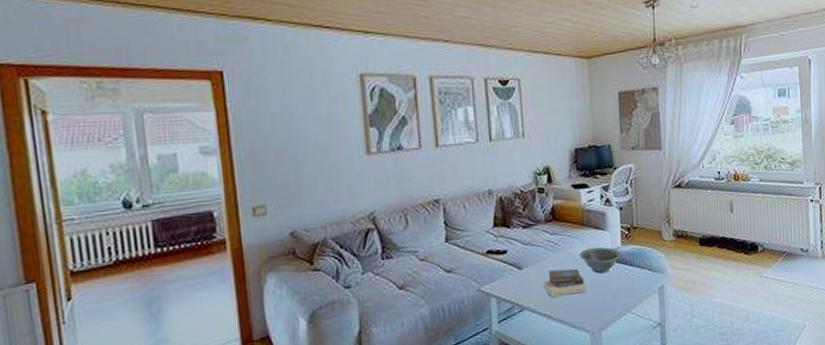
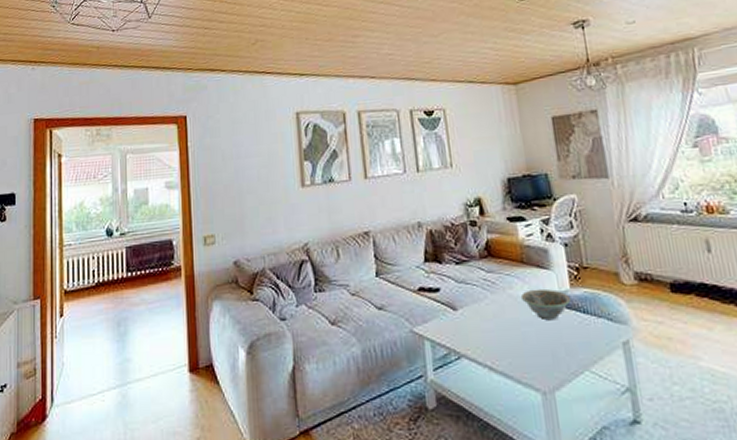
books: present [543,268,588,298] -> none [481,312,534,346]

